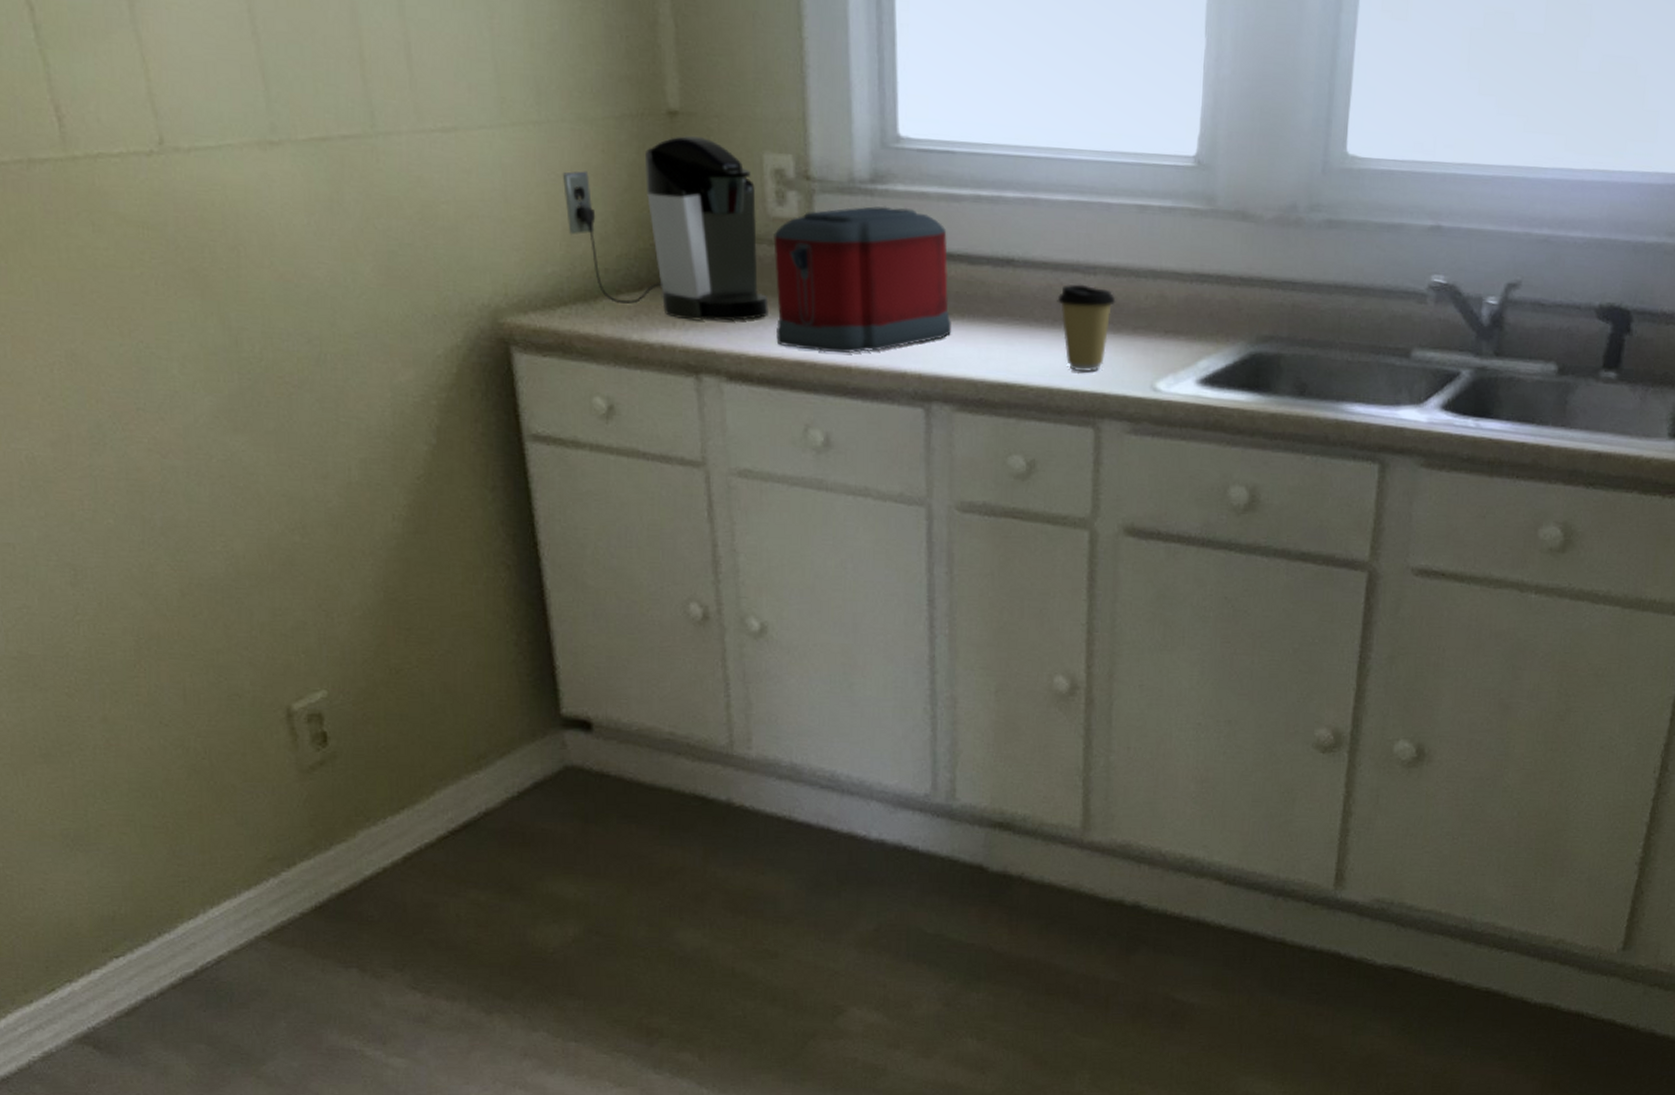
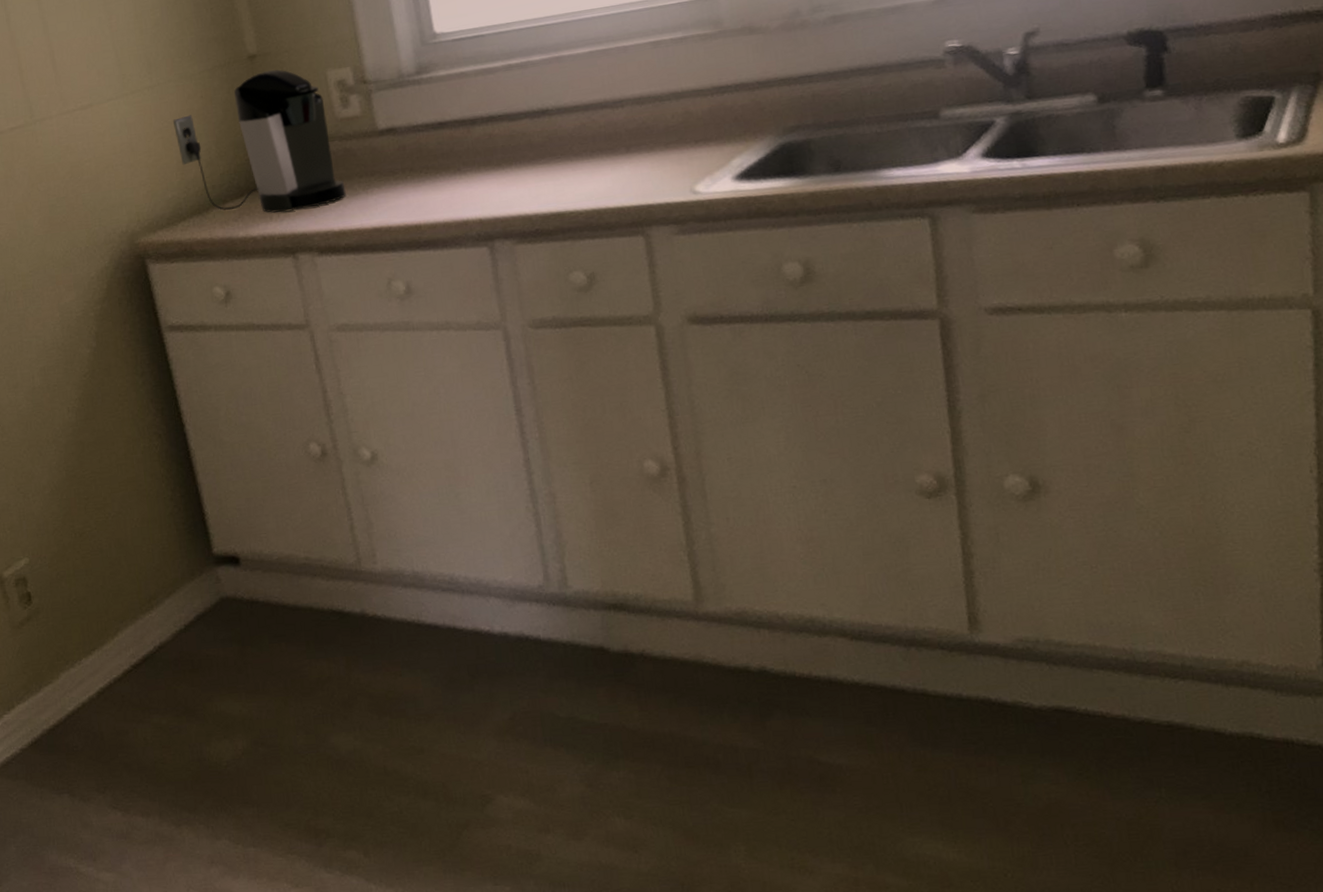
toaster: present [773,206,952,354] -> none [343,87,503,218]
coffee cup: present [1057,284,1116,372] -> none [592,116,646,191]

